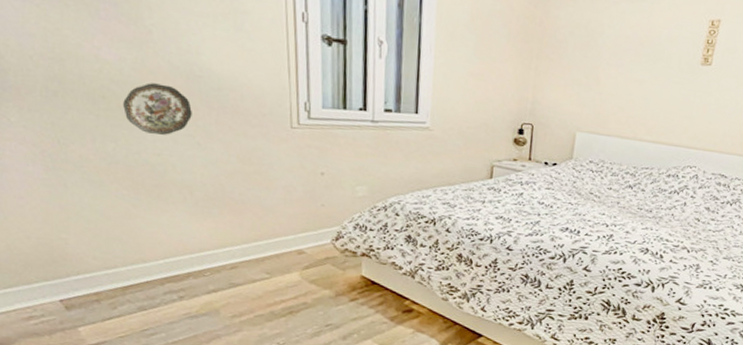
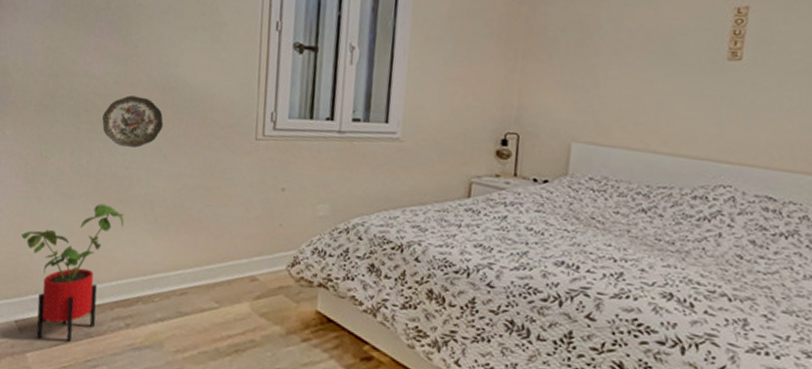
house plant: none [51,189,164,316] -> present [21,203,125,342]

